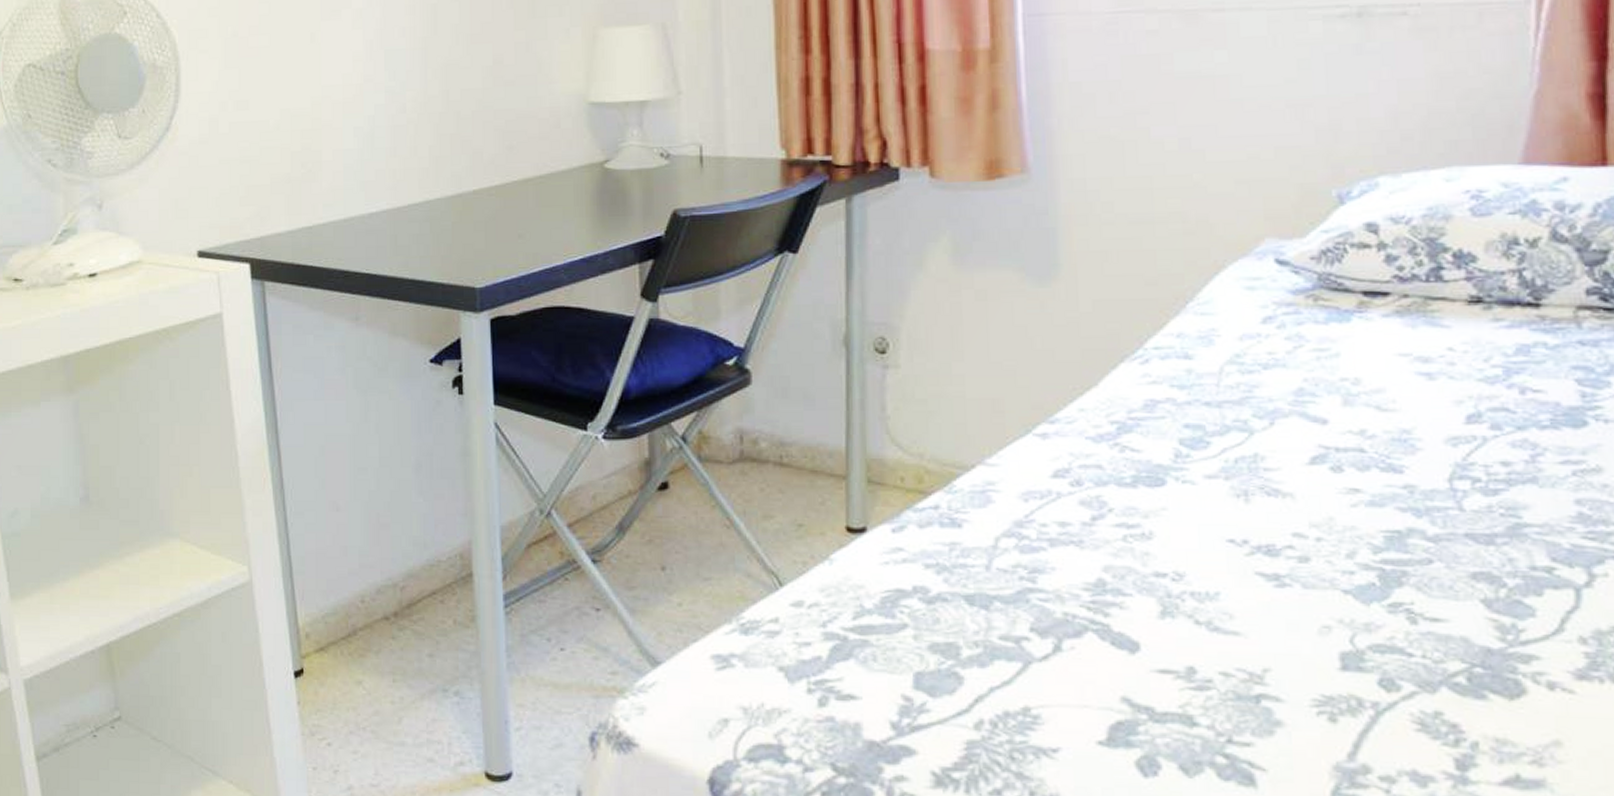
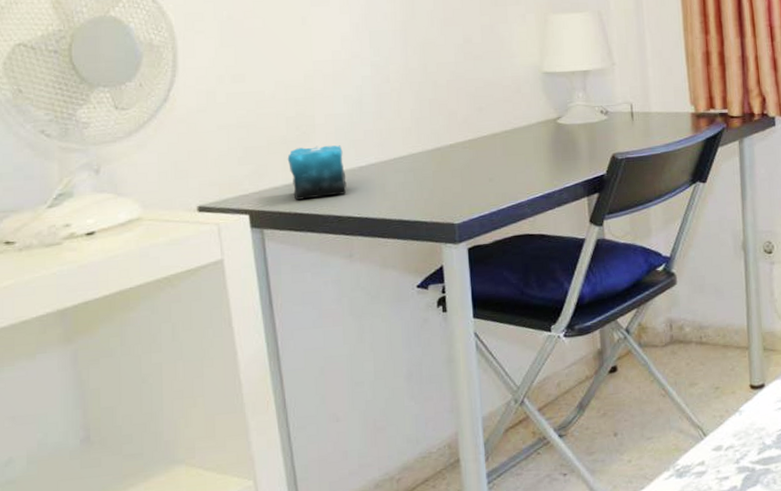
candle: none [291,186,355,249] -> present [287,145,347,200]

